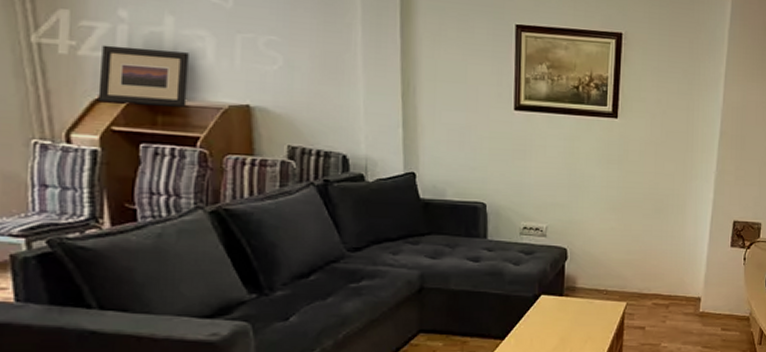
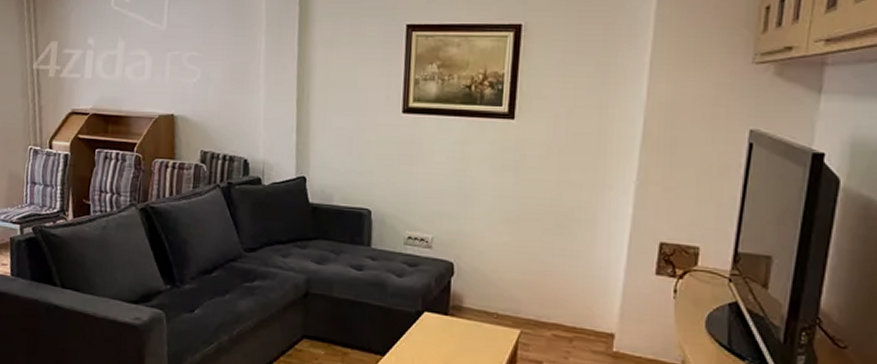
picture frame: present [98,44,189,107] -> none [71,68,133,118]

